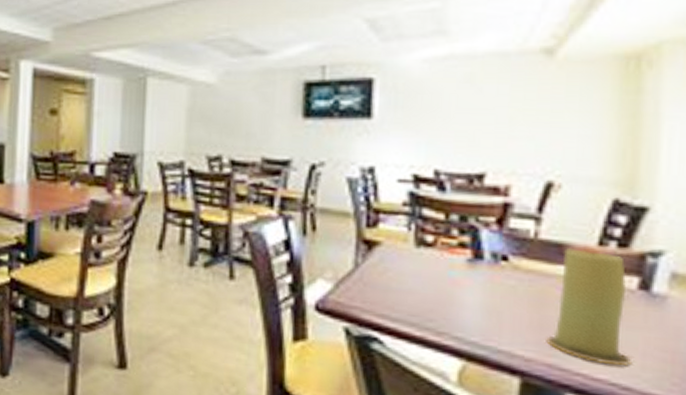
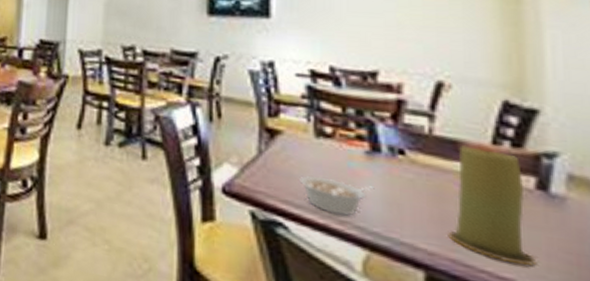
legume: none [397,288,475,327] -> present [299,176,375,216]

